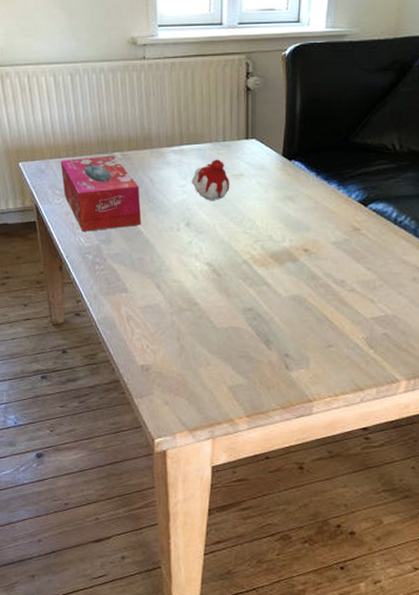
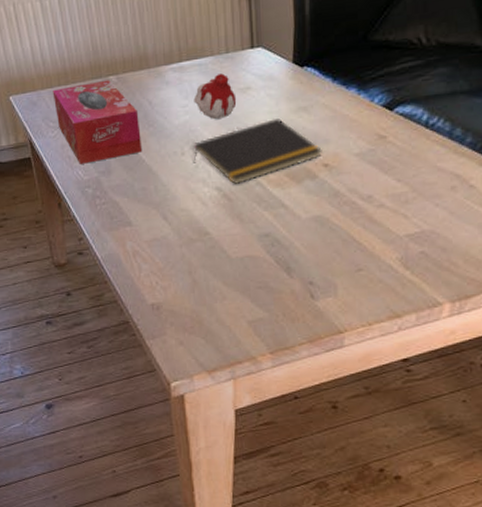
notepad: none [187,205,304,261] -> present [193,119,322,184]

